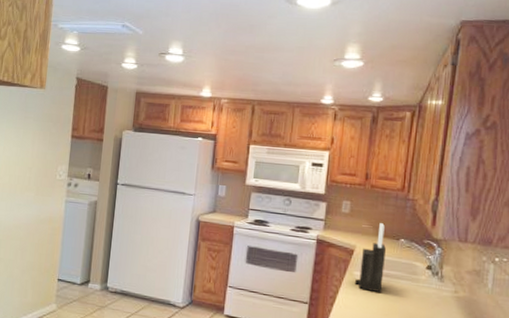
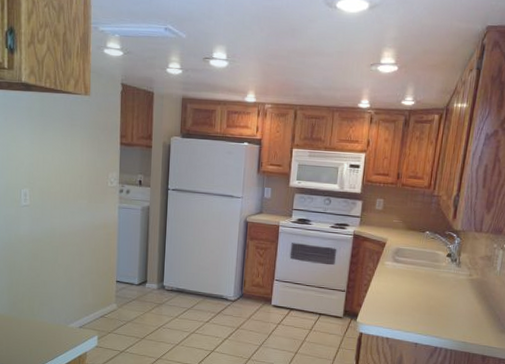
knife block: present [355,223,387,292] -> none [386,218,414,279]

